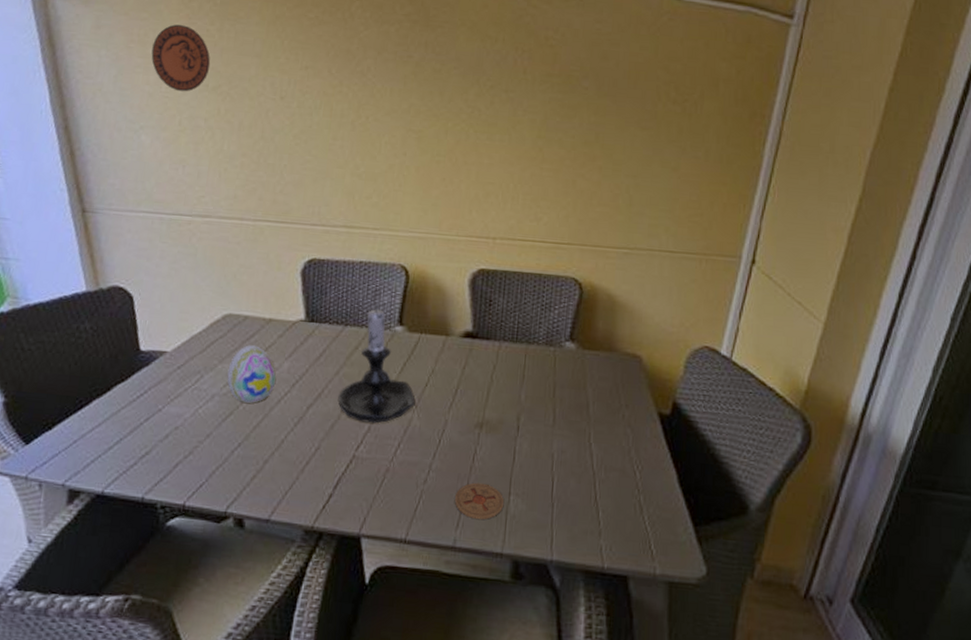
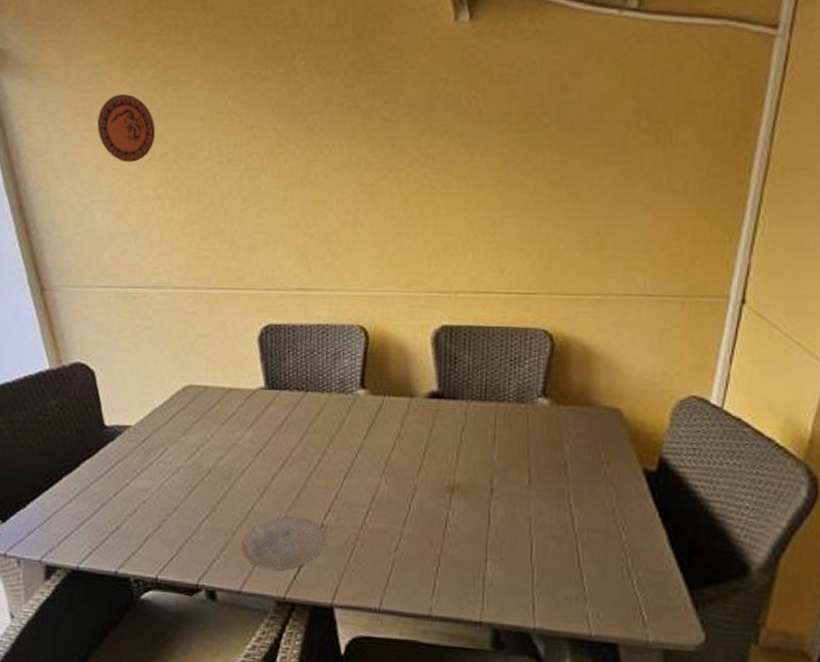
decorative egg: present [227,345,277,404] -> none [191,415,240,475]
plate: none [272,447,357,500] -> present [241,517,325,571]
candle holder: present [338,304,416,424] -> none [302,368,382,491]
coaster: present [454,482,505,520] -> none [428,549,481,588]

